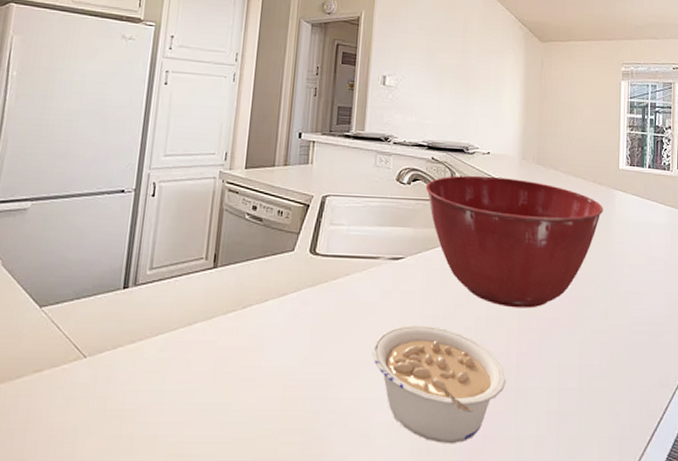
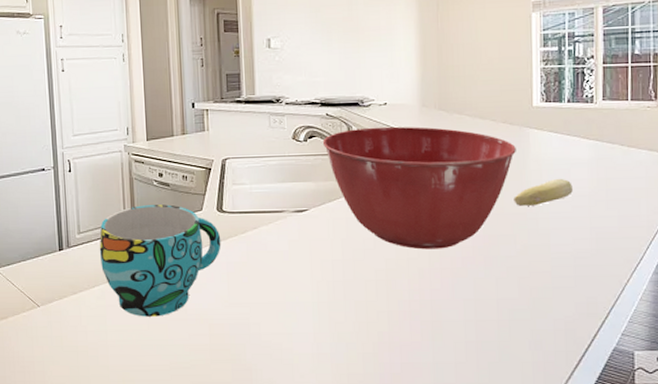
cup: none [170,241,310,374] -> present [99,204,221,317]
legume: present [372,324,507,444] -> none [286,269,421,370]
fruit: none [599,241,650,268] -> present [513,178,573,206]

